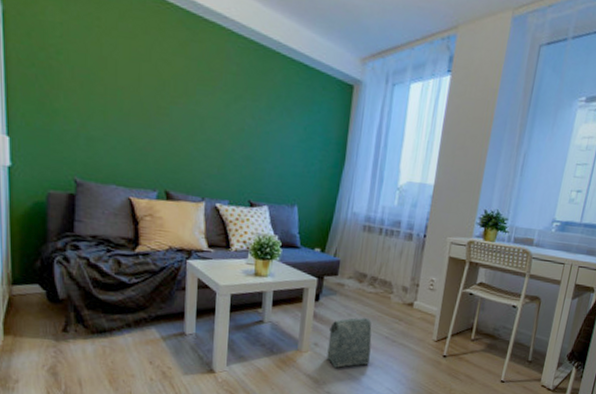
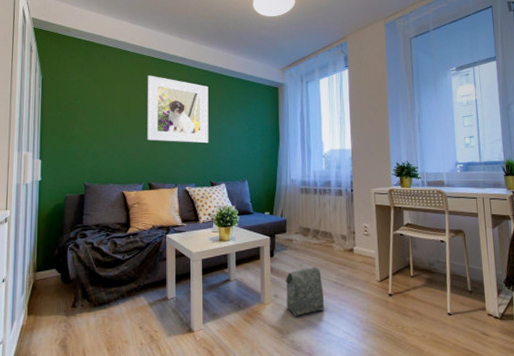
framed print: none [164,33,257,149] -> present [146,75,209,144]

